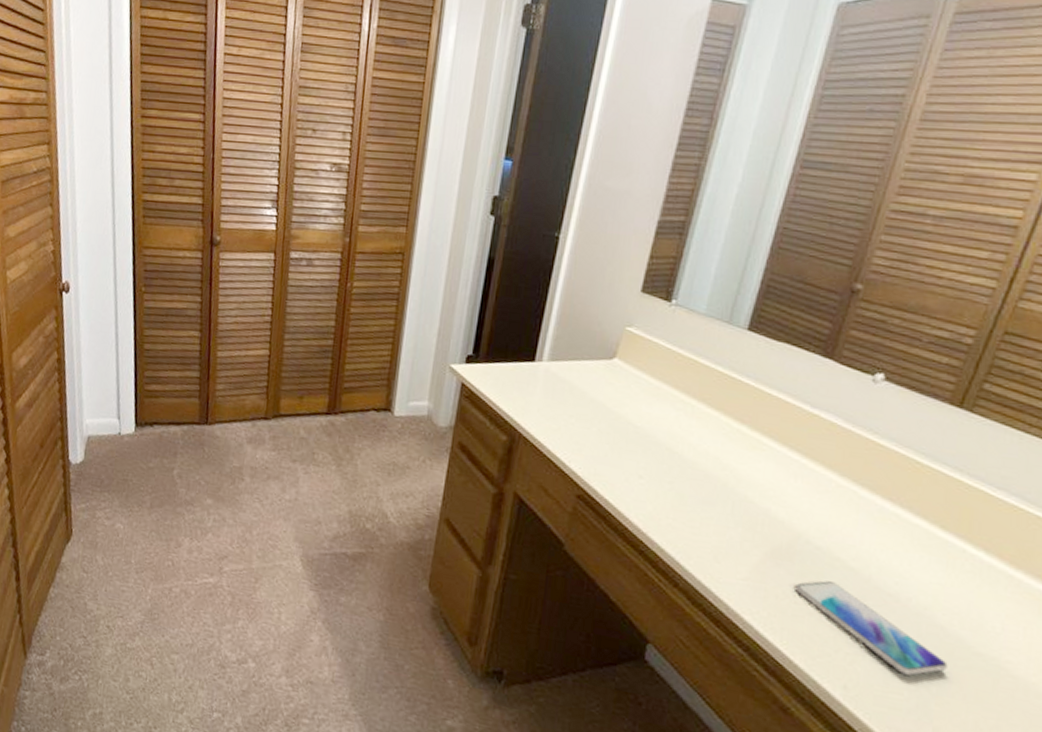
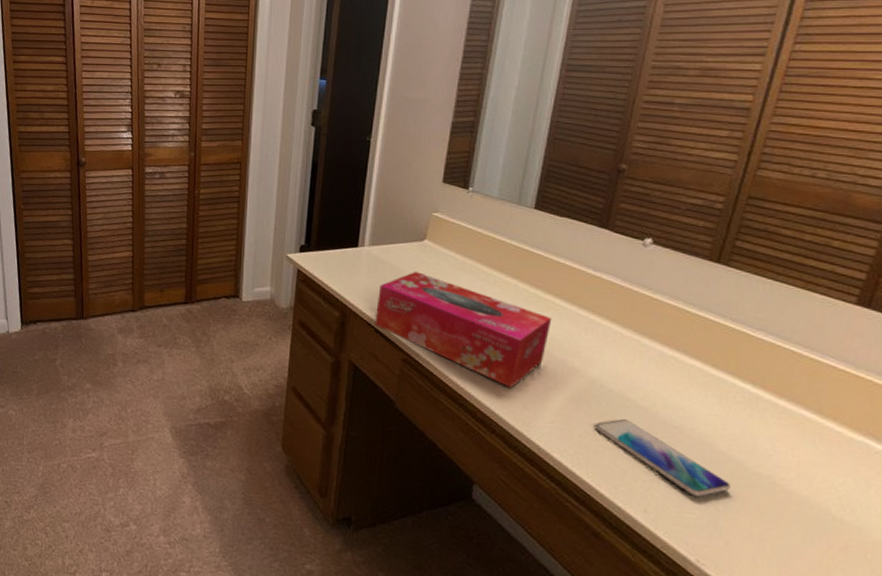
tissue box: none [547,394,757,537] -> present [374,271,552,388]

